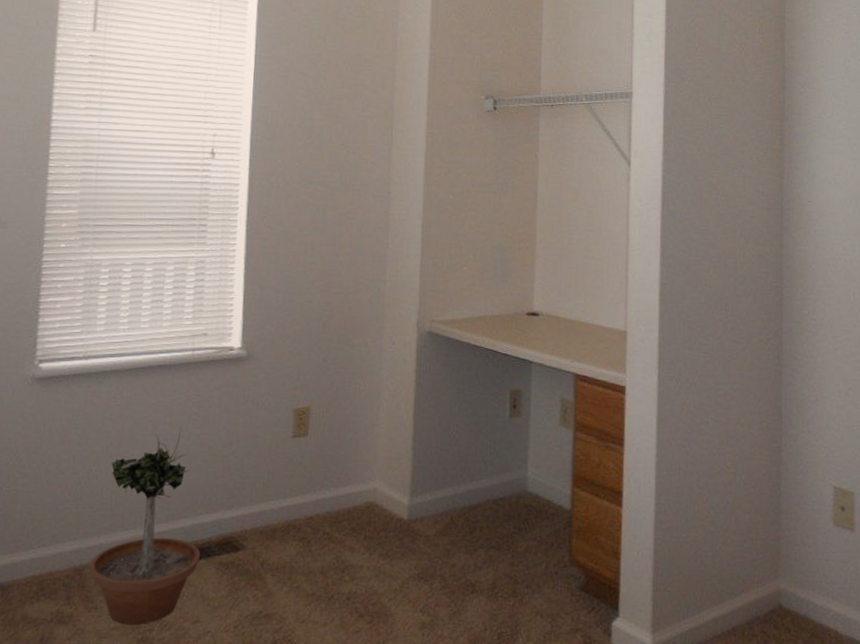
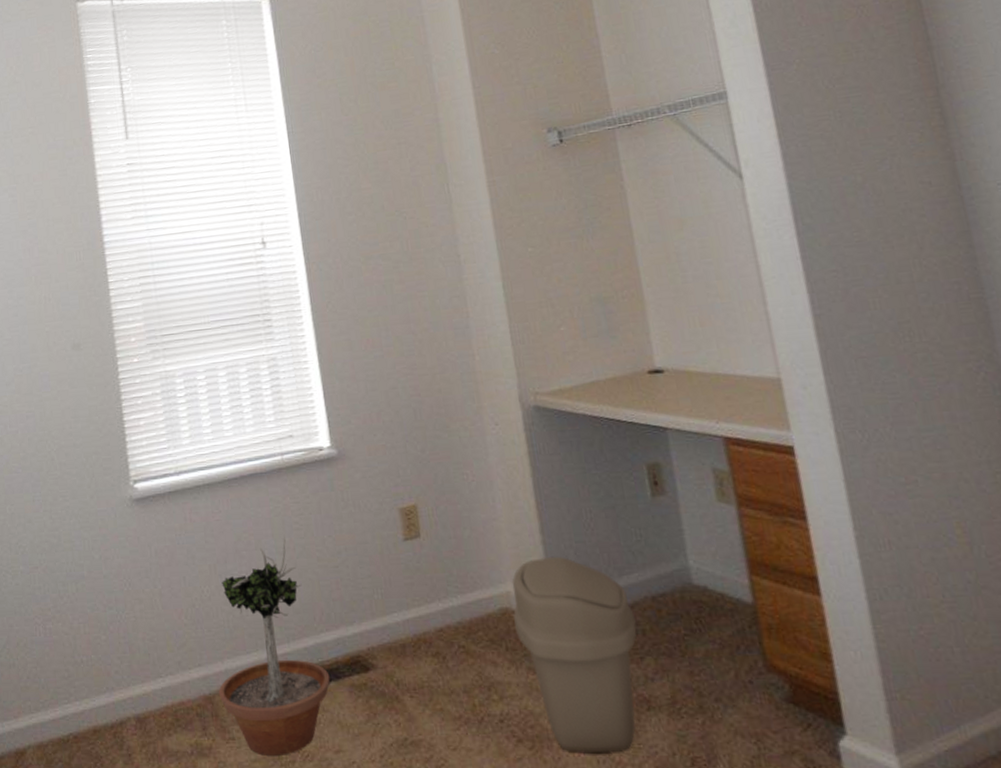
trash bin: none [376,461,477,627] -> present [512,556,637,752]

